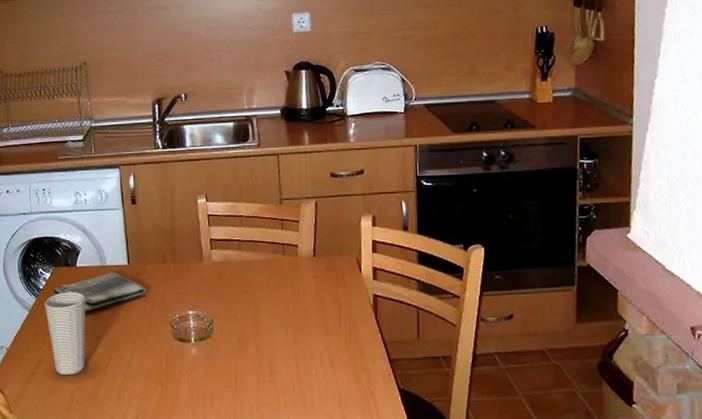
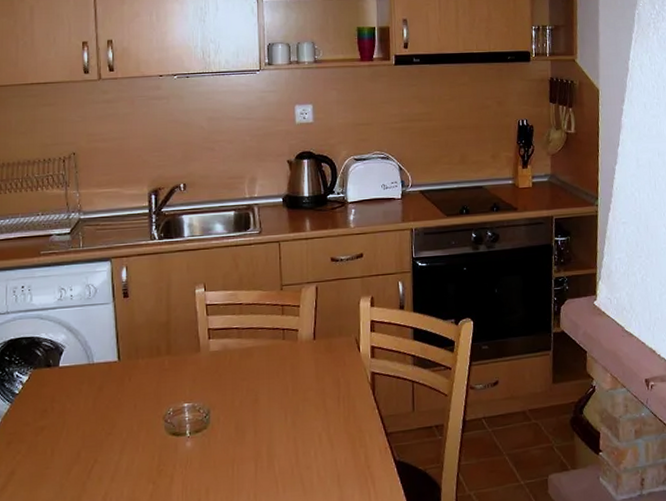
cup: present [44,292,86,375] -> none [20,393,69,484]
dish towel: present [53,272,146,312] -> none [31,369,138,414]

